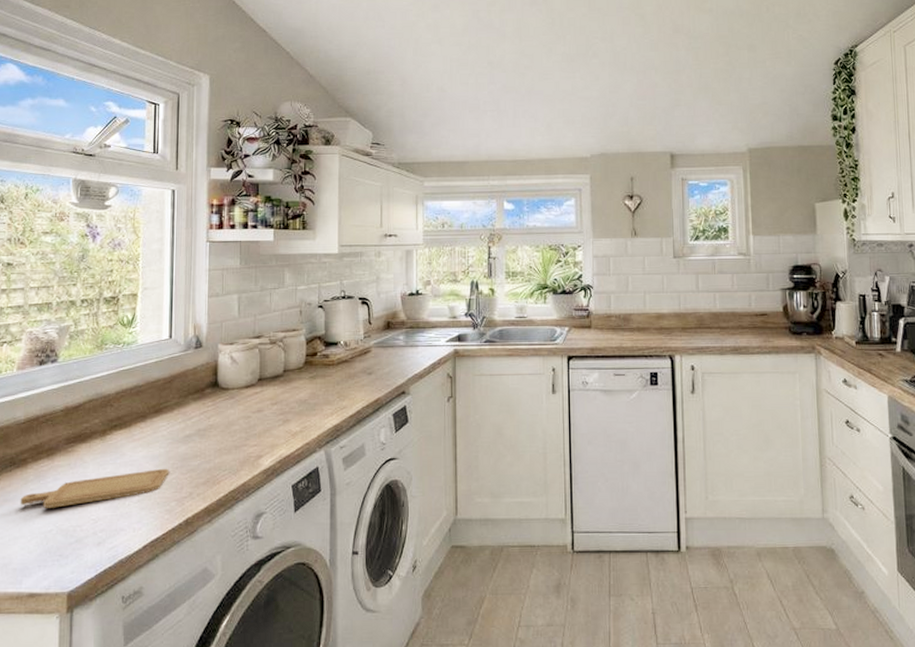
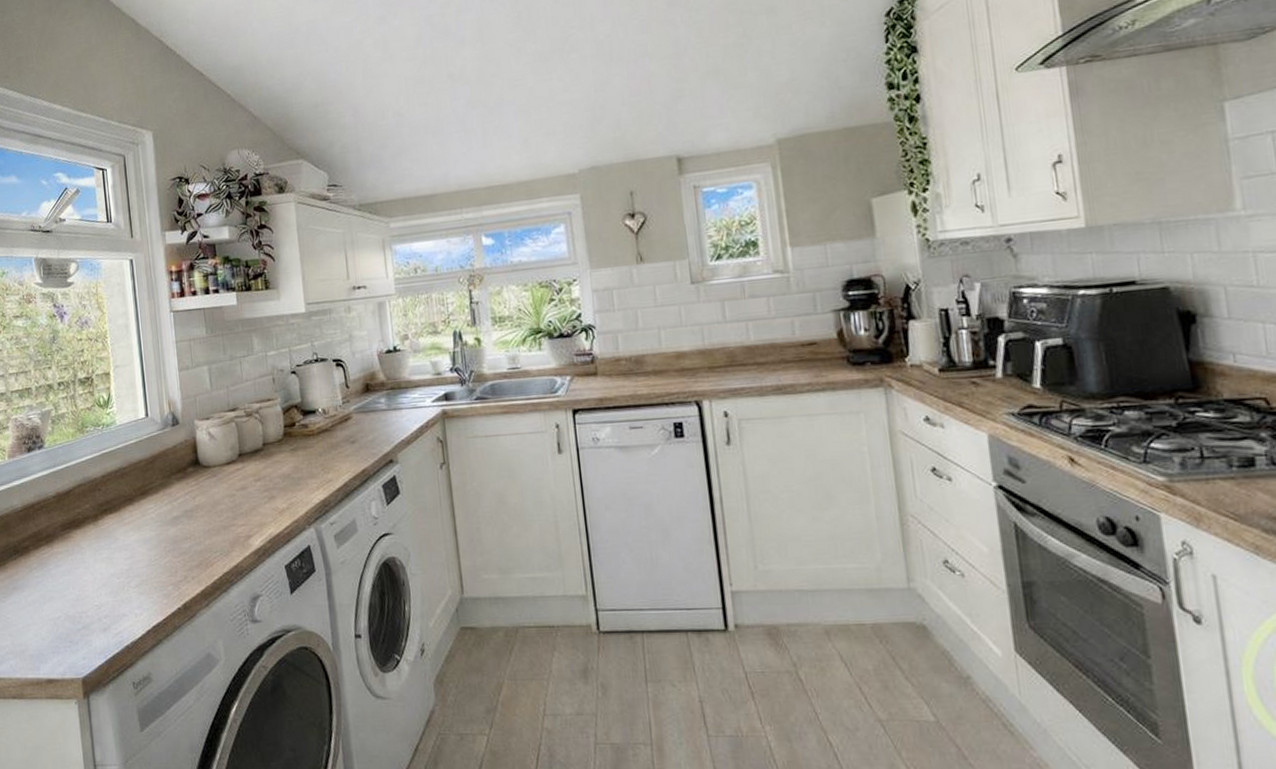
chopping board: present [20,468,169,508] -> none [27,551,162,595]

